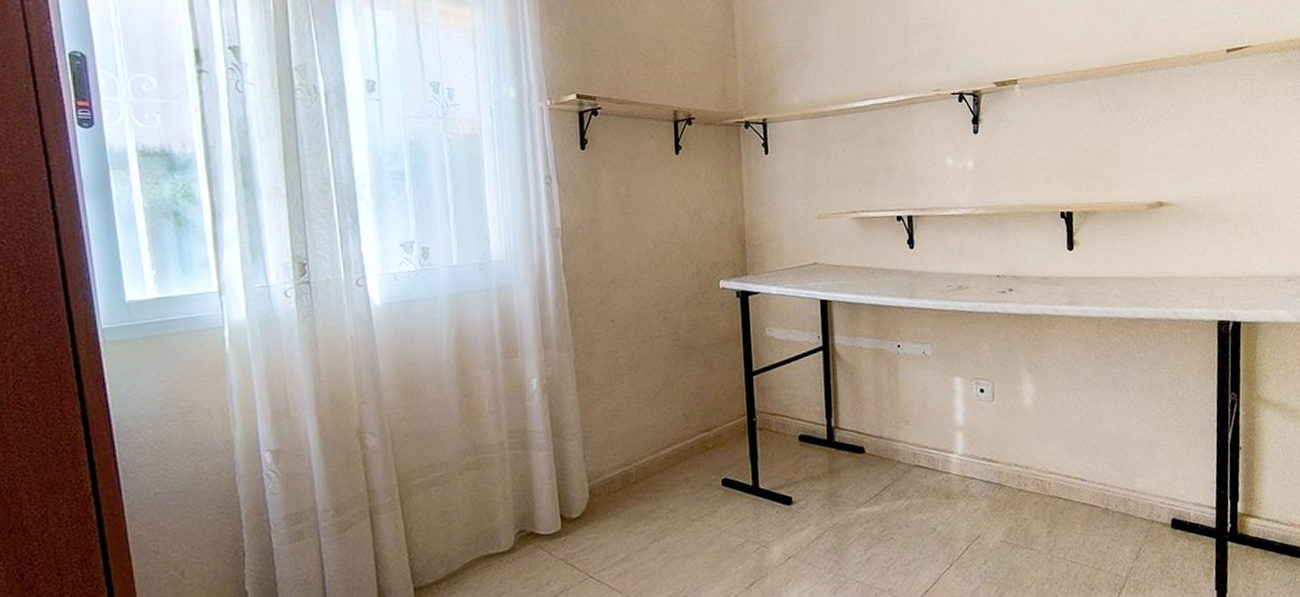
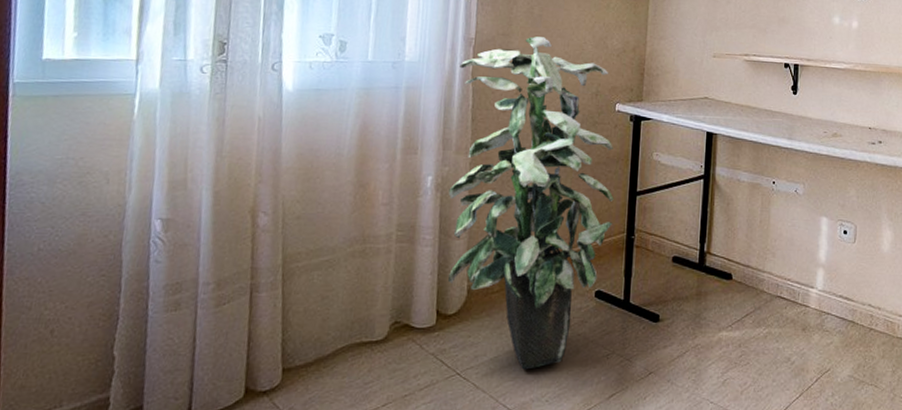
indoor plant: none [549,218,732,567] -> present [448,36,614,370]

